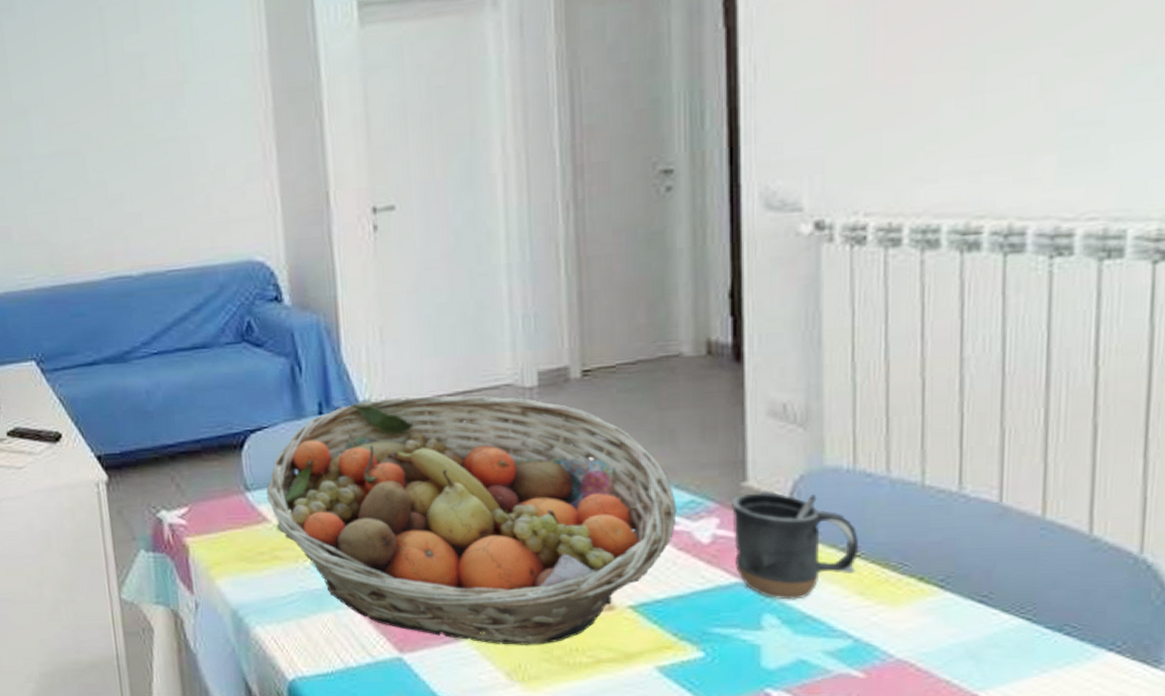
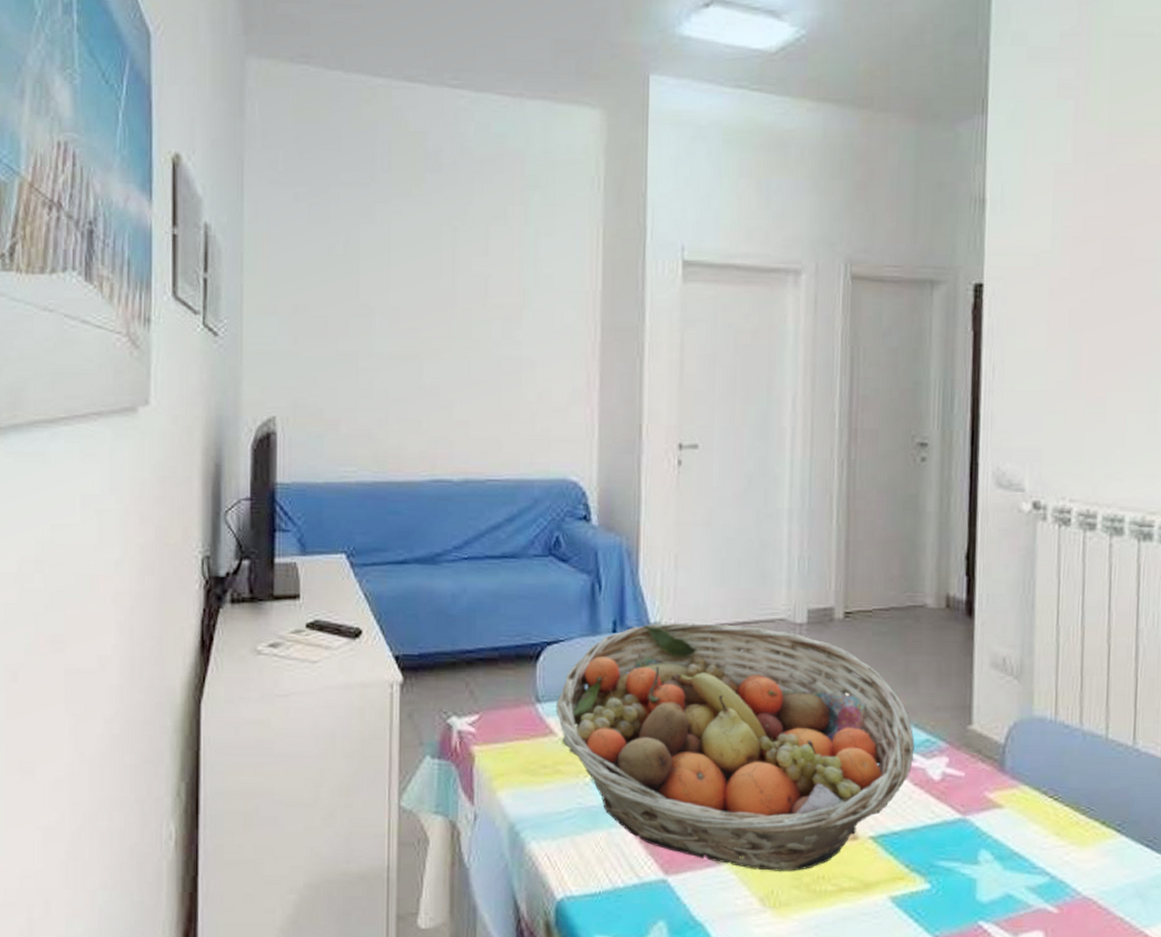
mug: present [730,491,860,600] -> none [958,735,1058,837]

